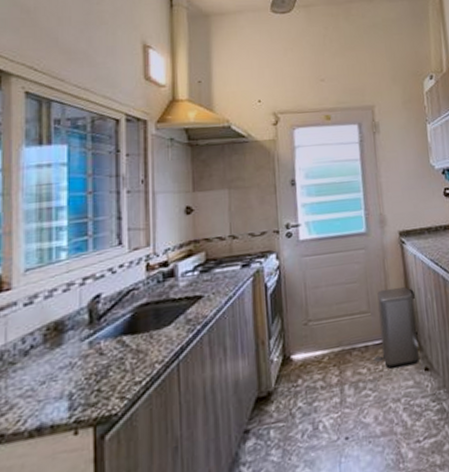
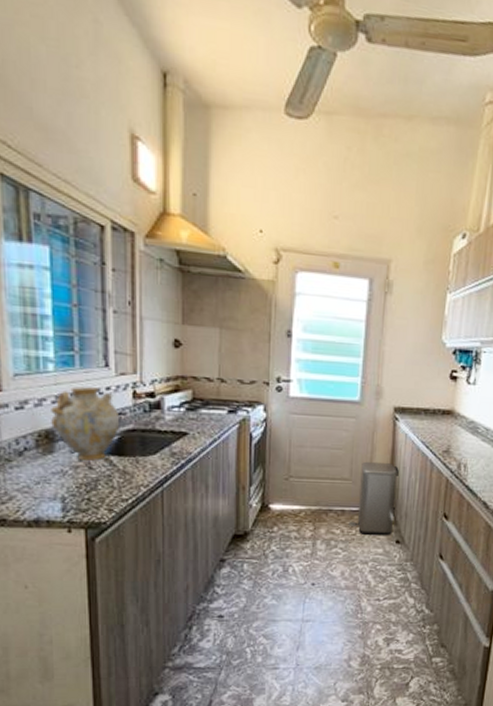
ceramic jug: none [61,267,133,348] -> present [51,387,120,462]

